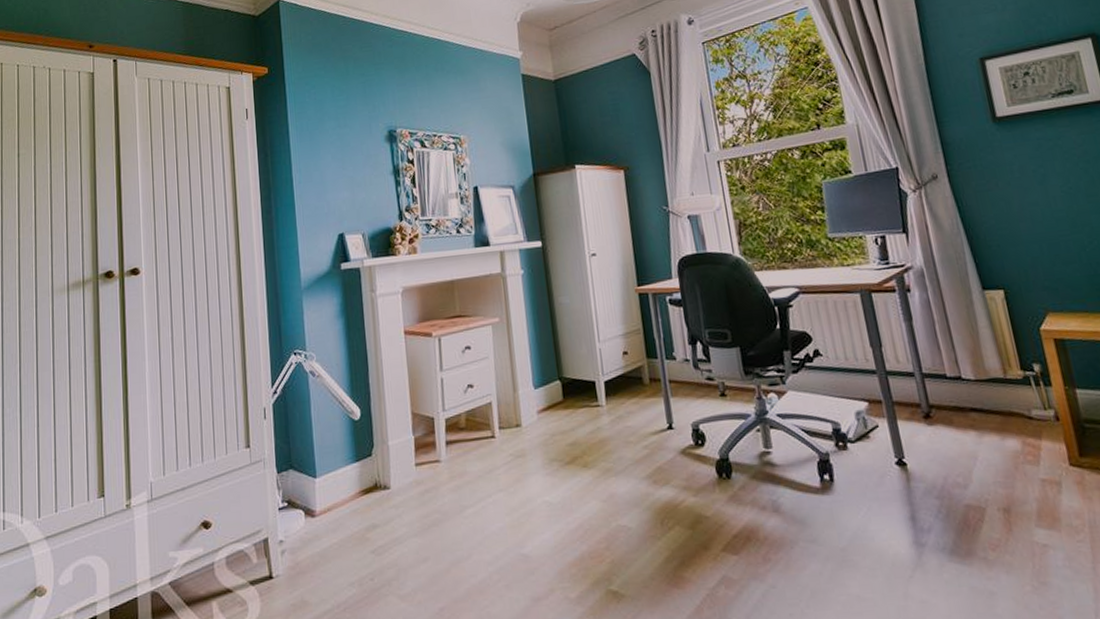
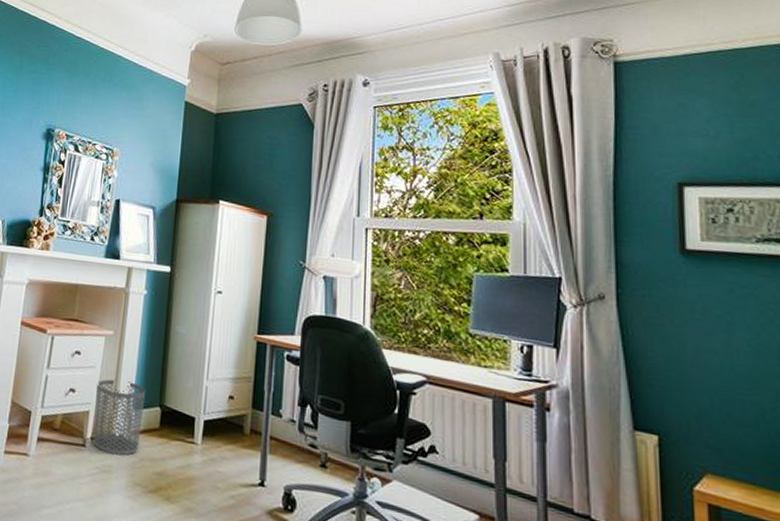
waste bin: none [492,363,547,438] -> present [93,379,146,456]

